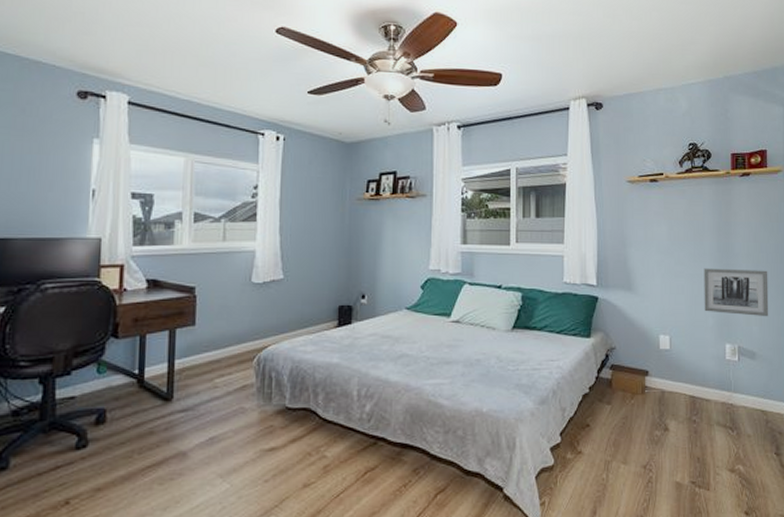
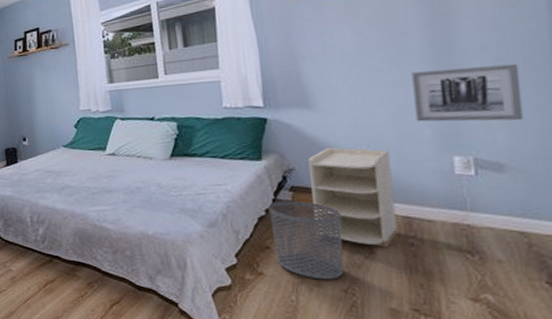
waste bin: none [592,379,647,457] -> present [268,200,344,280]
nightstand: none [627,330,686,425] -> present [308,147,398,248]

